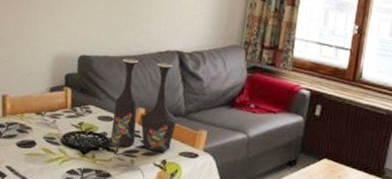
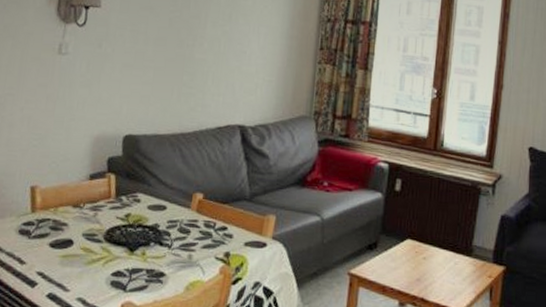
vase: present [111,58,178,152] -> none [164,136,241,243]

